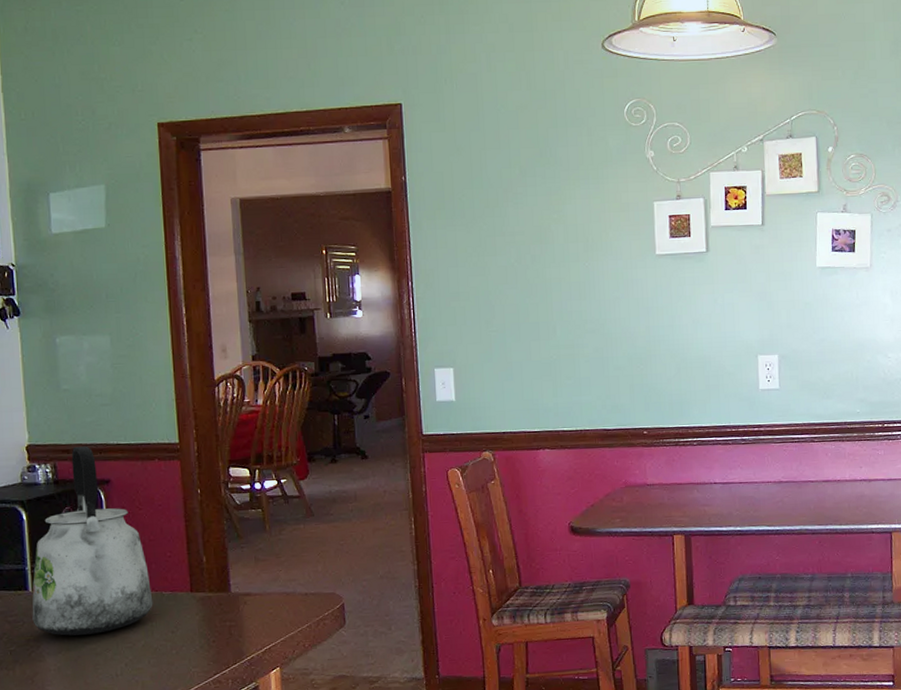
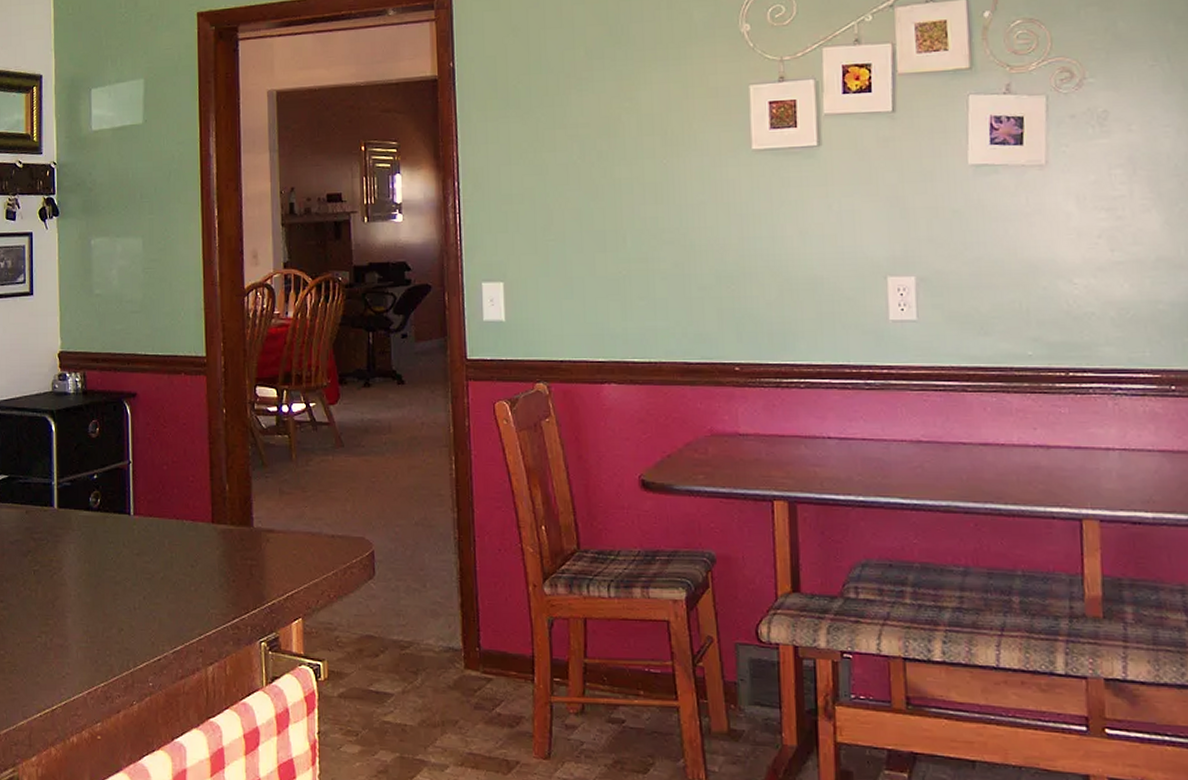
kettle: present [32,446,153,636] -> none [56,355,174,560]

